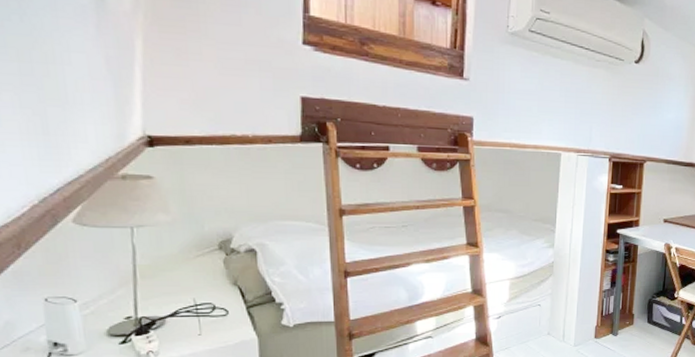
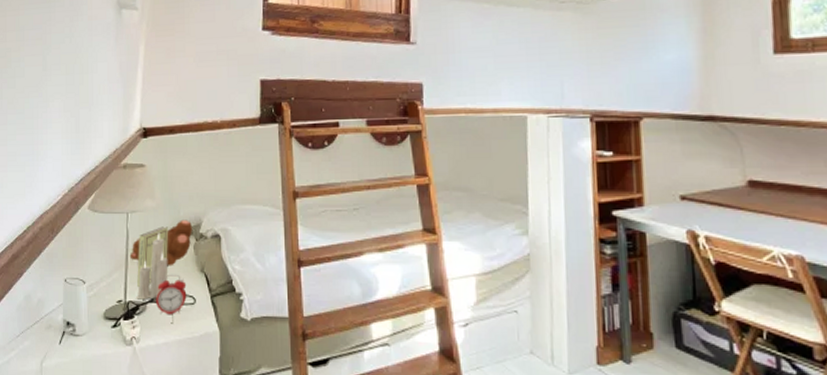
teddy bear: none [138,234,222,281] -> present [129,219,193,266]
book: none [149,241,191,302] -> present [137,226,169,287]
candle: none [151,247,192,316] -> present [136,232,168,302]
alarm clock: none [178,288,217,328] -> present [156,274,187,315]

